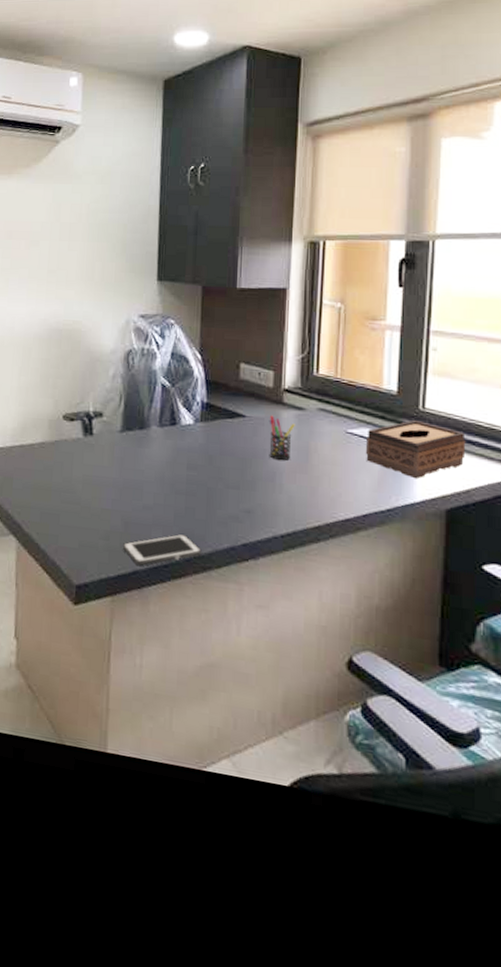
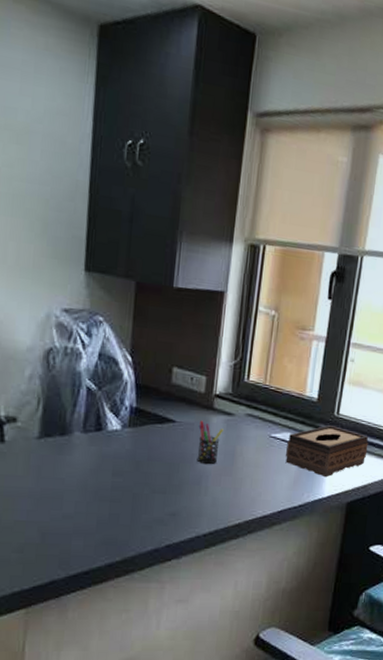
cell phone: present [123,533,202,566] -> none [39,540,125,575]

